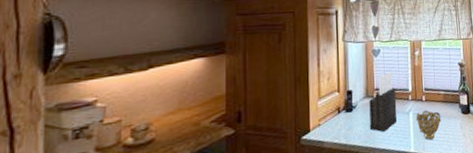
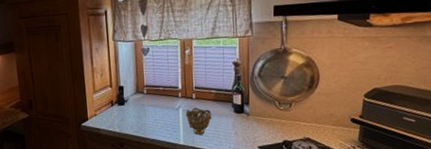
knife block: present [369,72,397,133] -> none [139,70,167,125]

